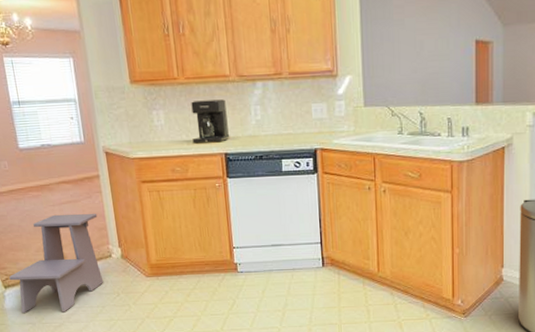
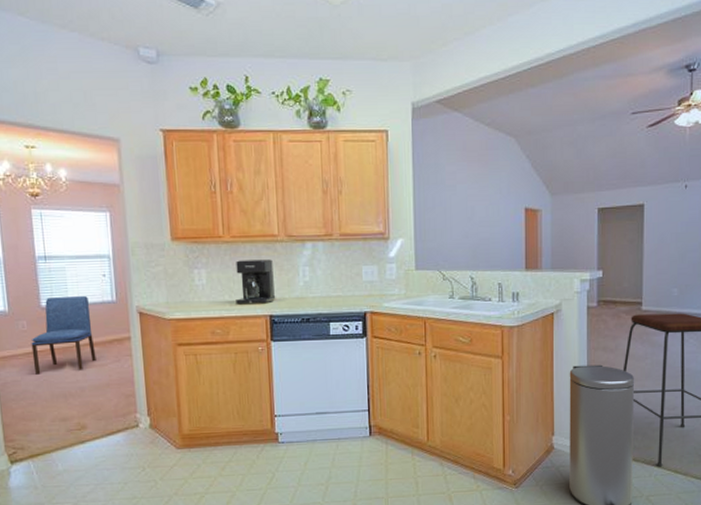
step stool: present [9,214,104,314] -> none [17,379,128,493]
dining chair: none [13,137,71,210] -> present [31,295,97,375]

